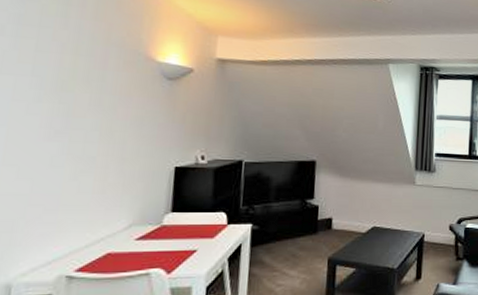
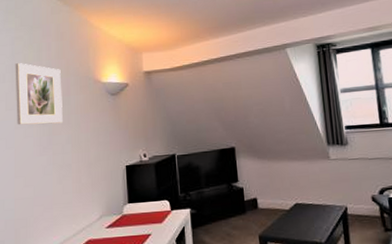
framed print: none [16,14,98,103] -> present [15,63,63,125]

